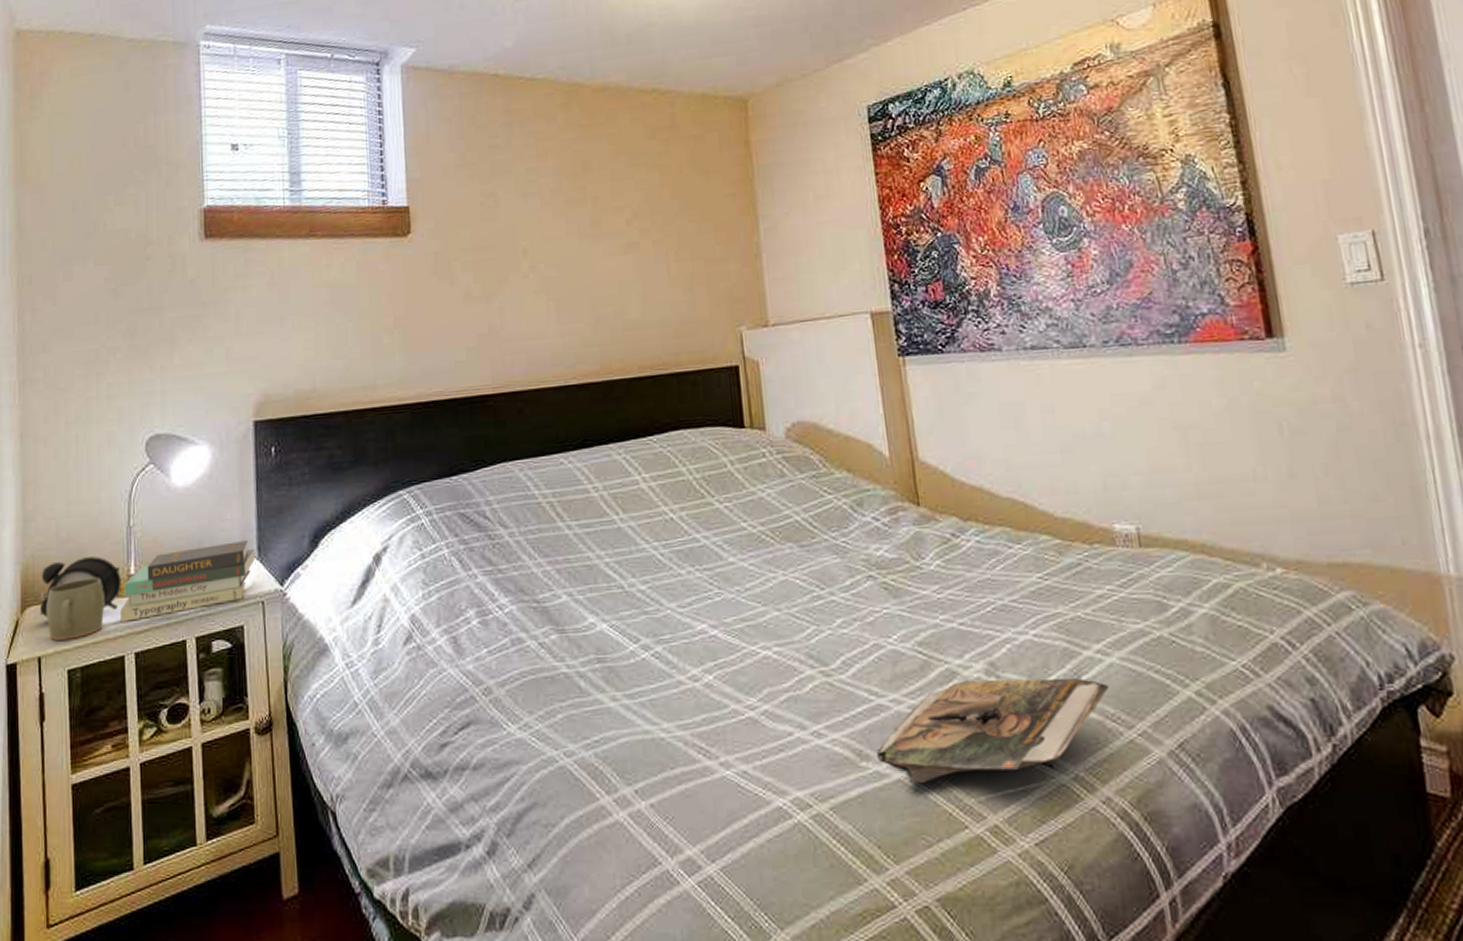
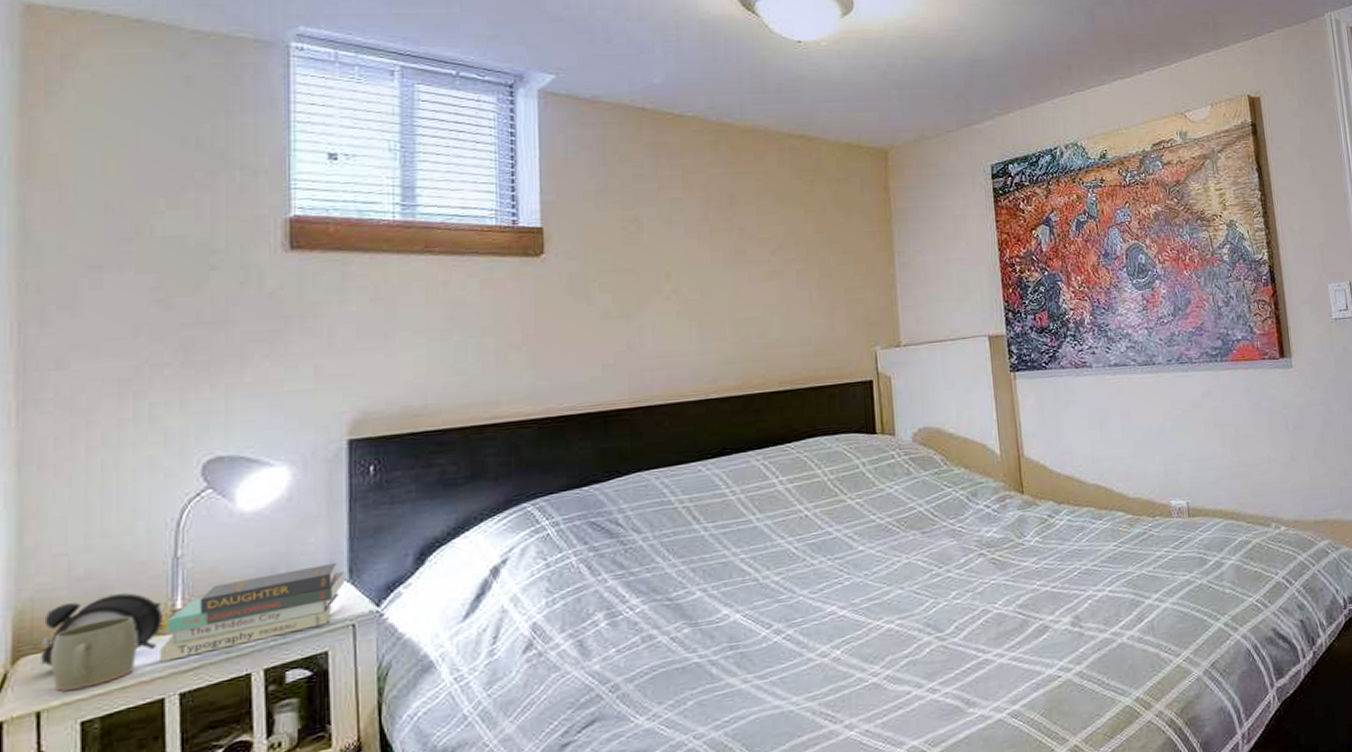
magazine: present [876,678,1109,784] -> none [981,621,1163,721]

